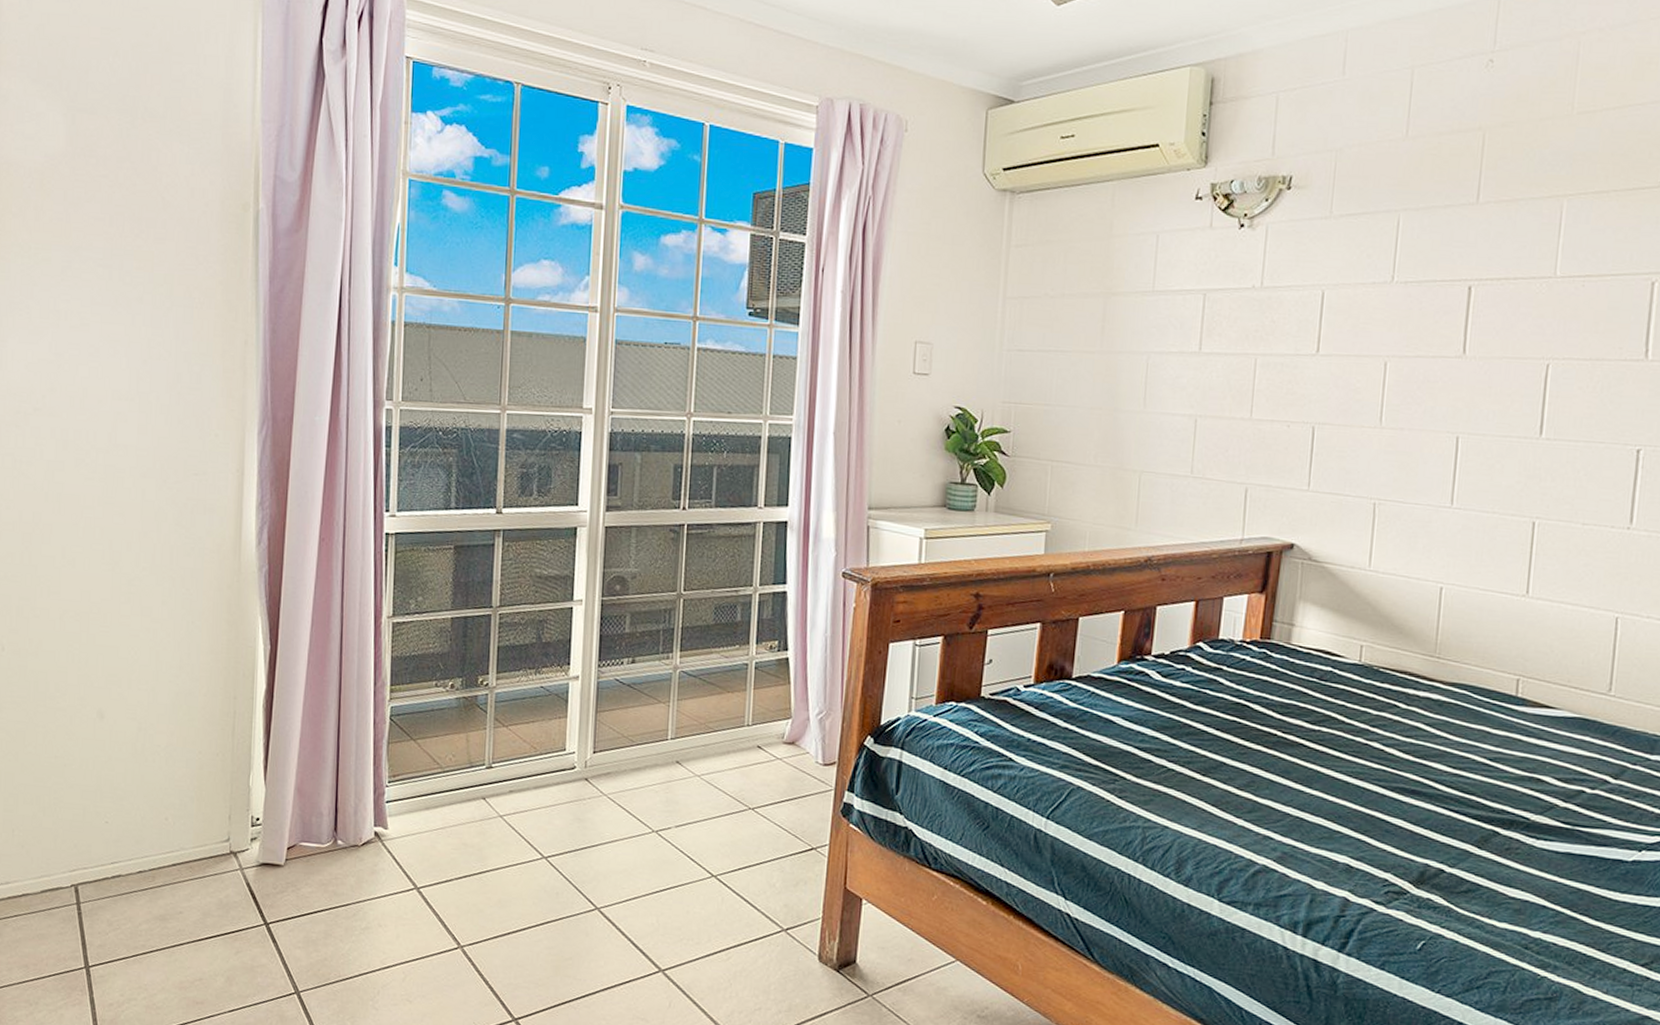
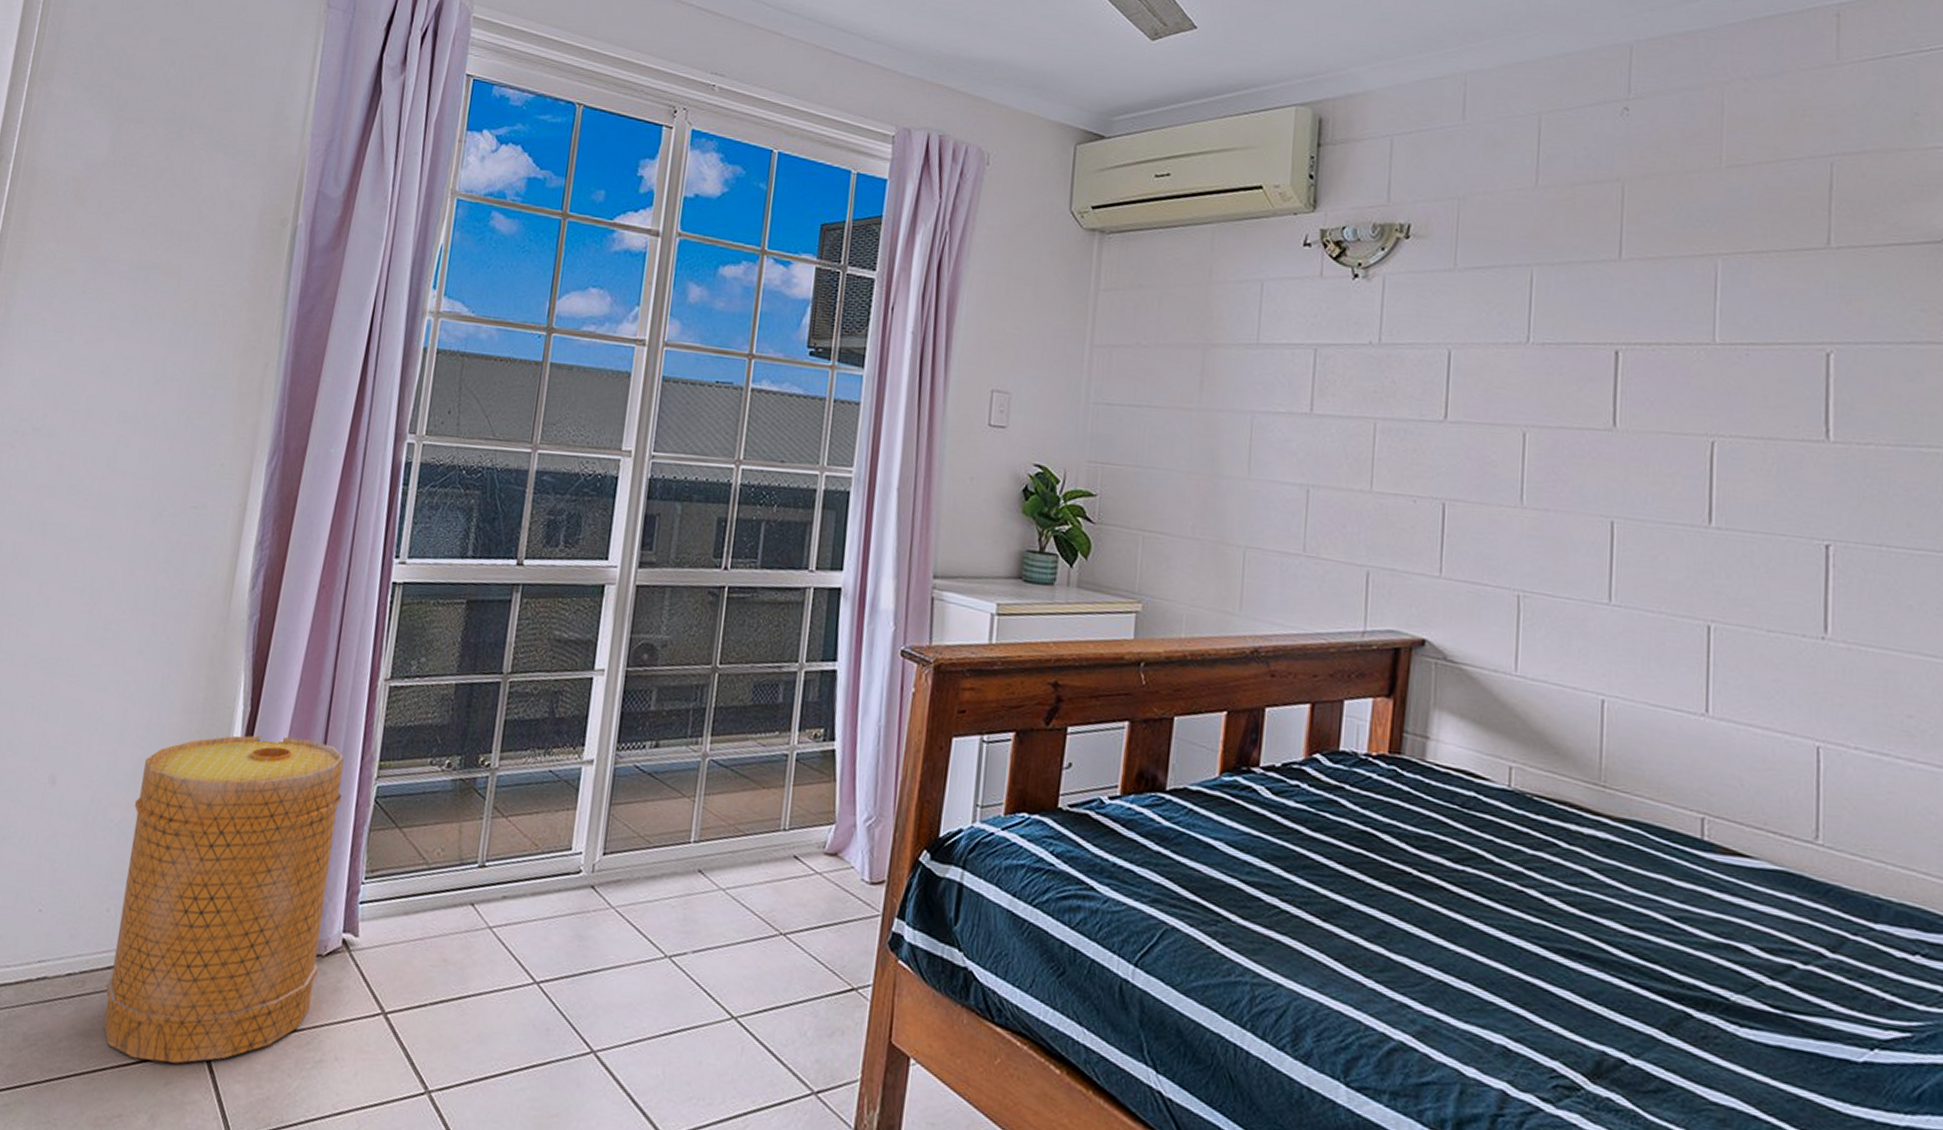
basket: none [173,669,361,937] -> present [103,735,344,1064]

